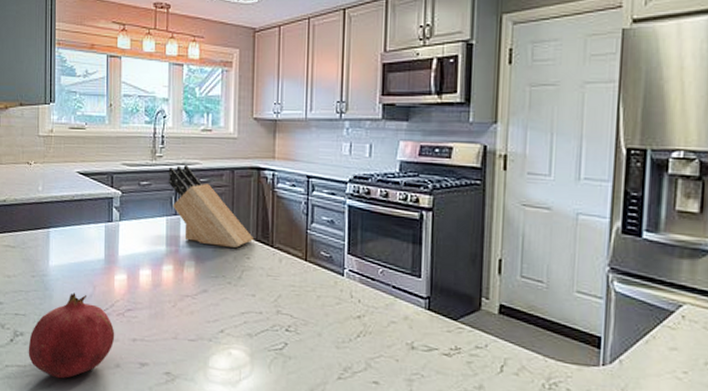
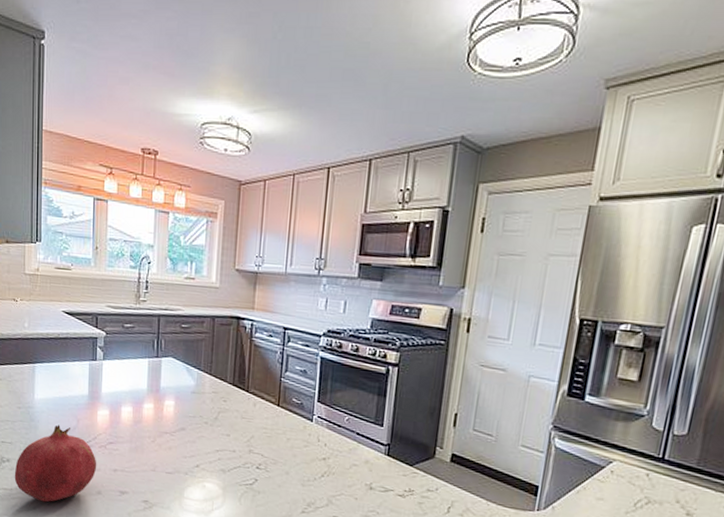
knife block: present [168,165,255,248] -> none [151,311,231,391]

